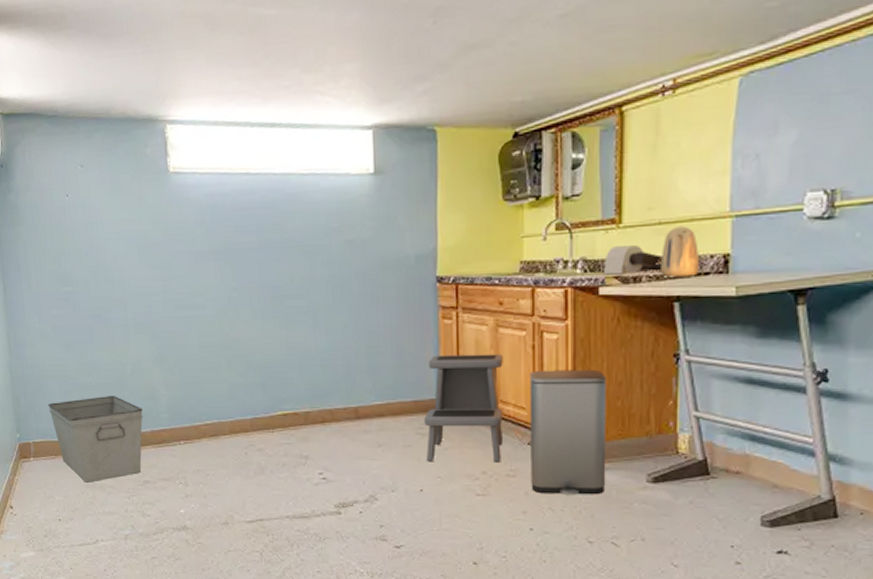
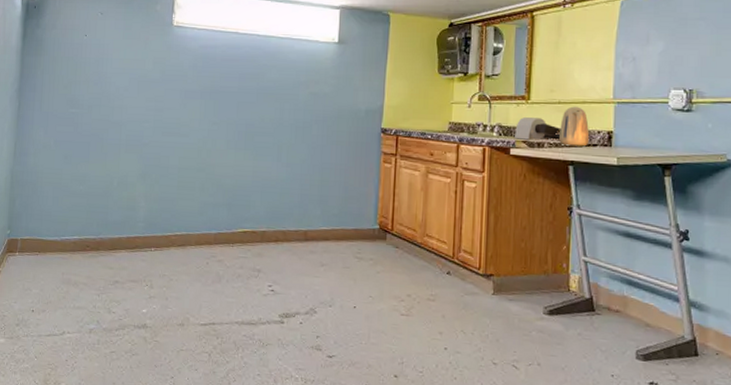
storage bin: present [48,395,143,482] -> none [40,203,122,279]
step stool: present [424,353,504,463] -> none [361,192,431,288]
pedal bin: present [530,369,607,495] -> none [447,211,514,321]

